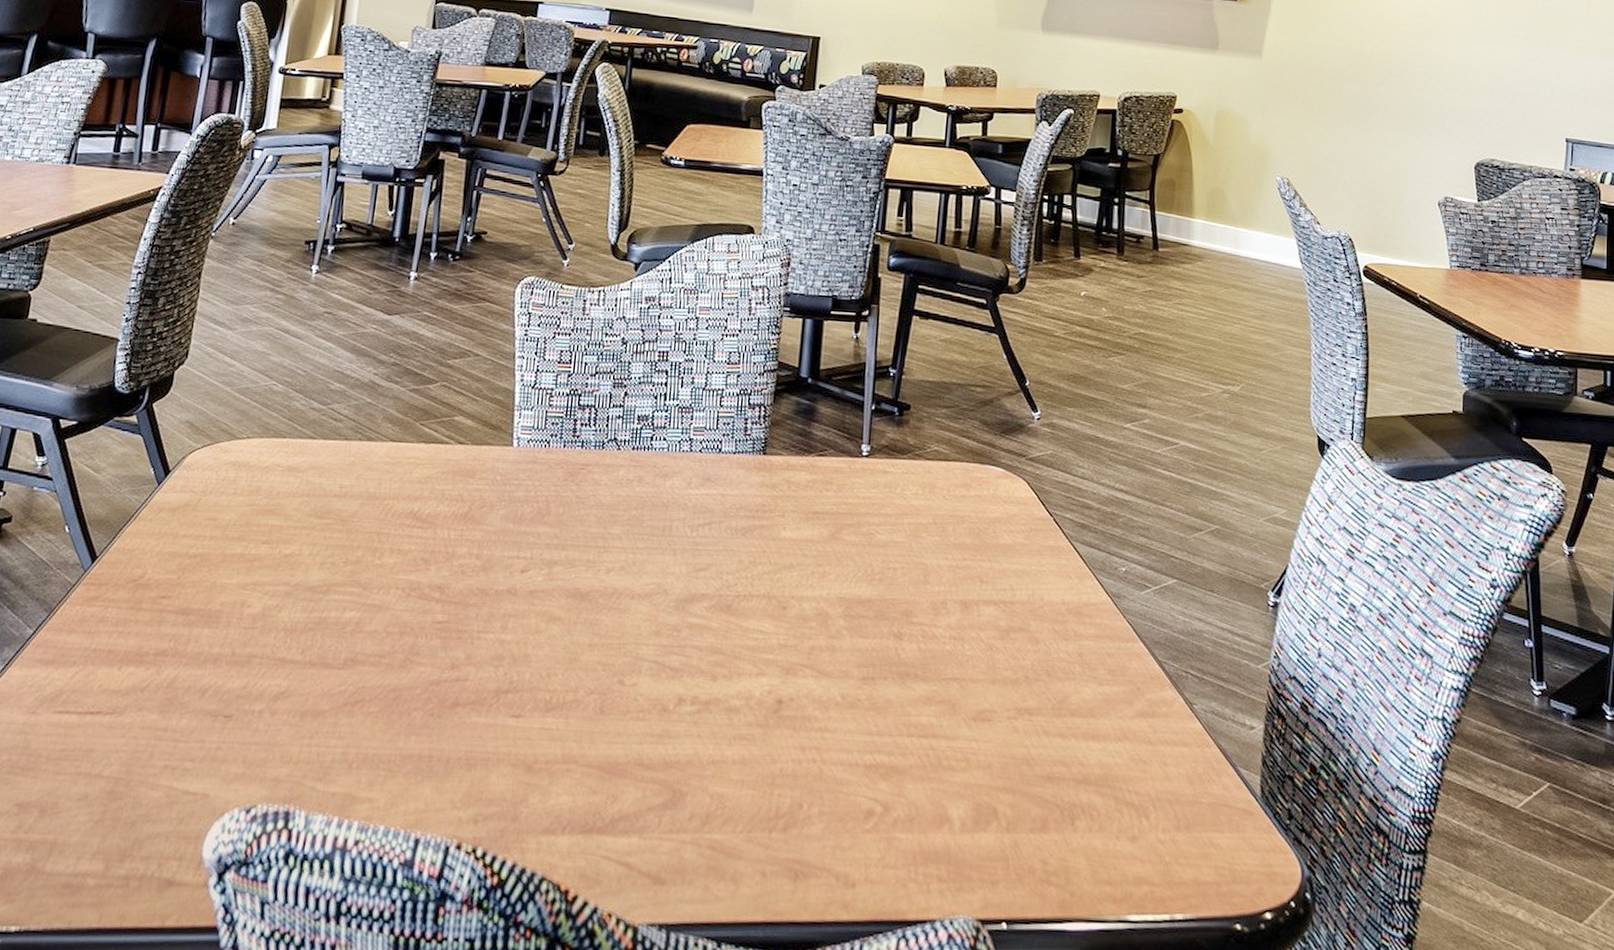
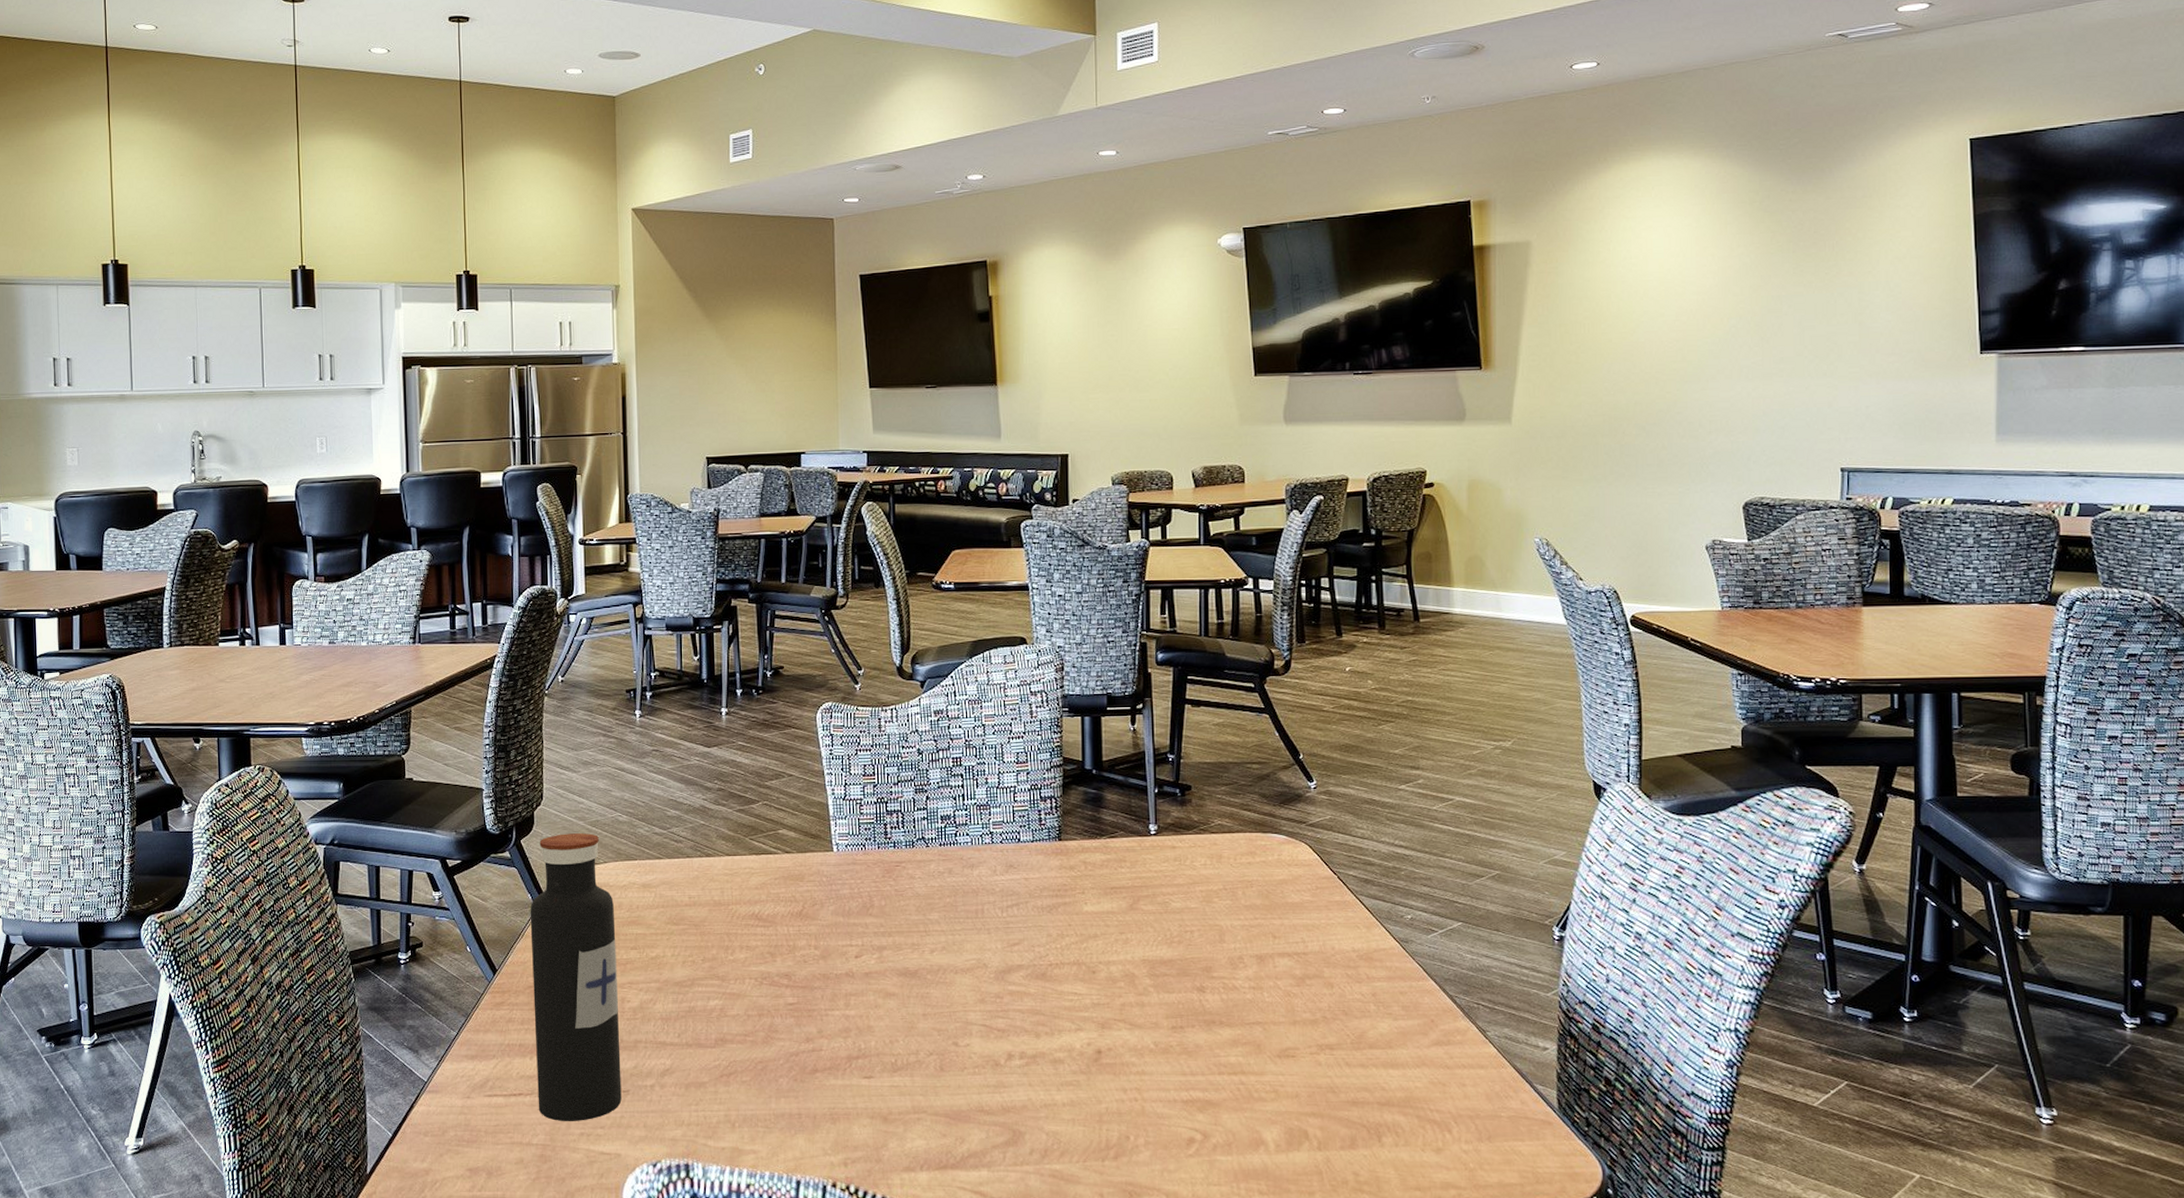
water bottle: none [117,400,251,751] -> present [530,833,622,1121]

